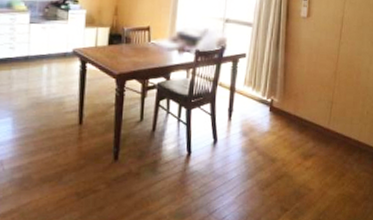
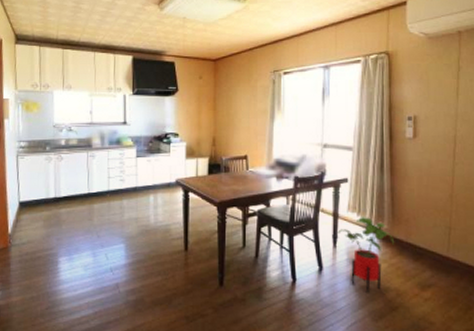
house plant: none [233,91,283,164] -> present [338,217,394,293]

